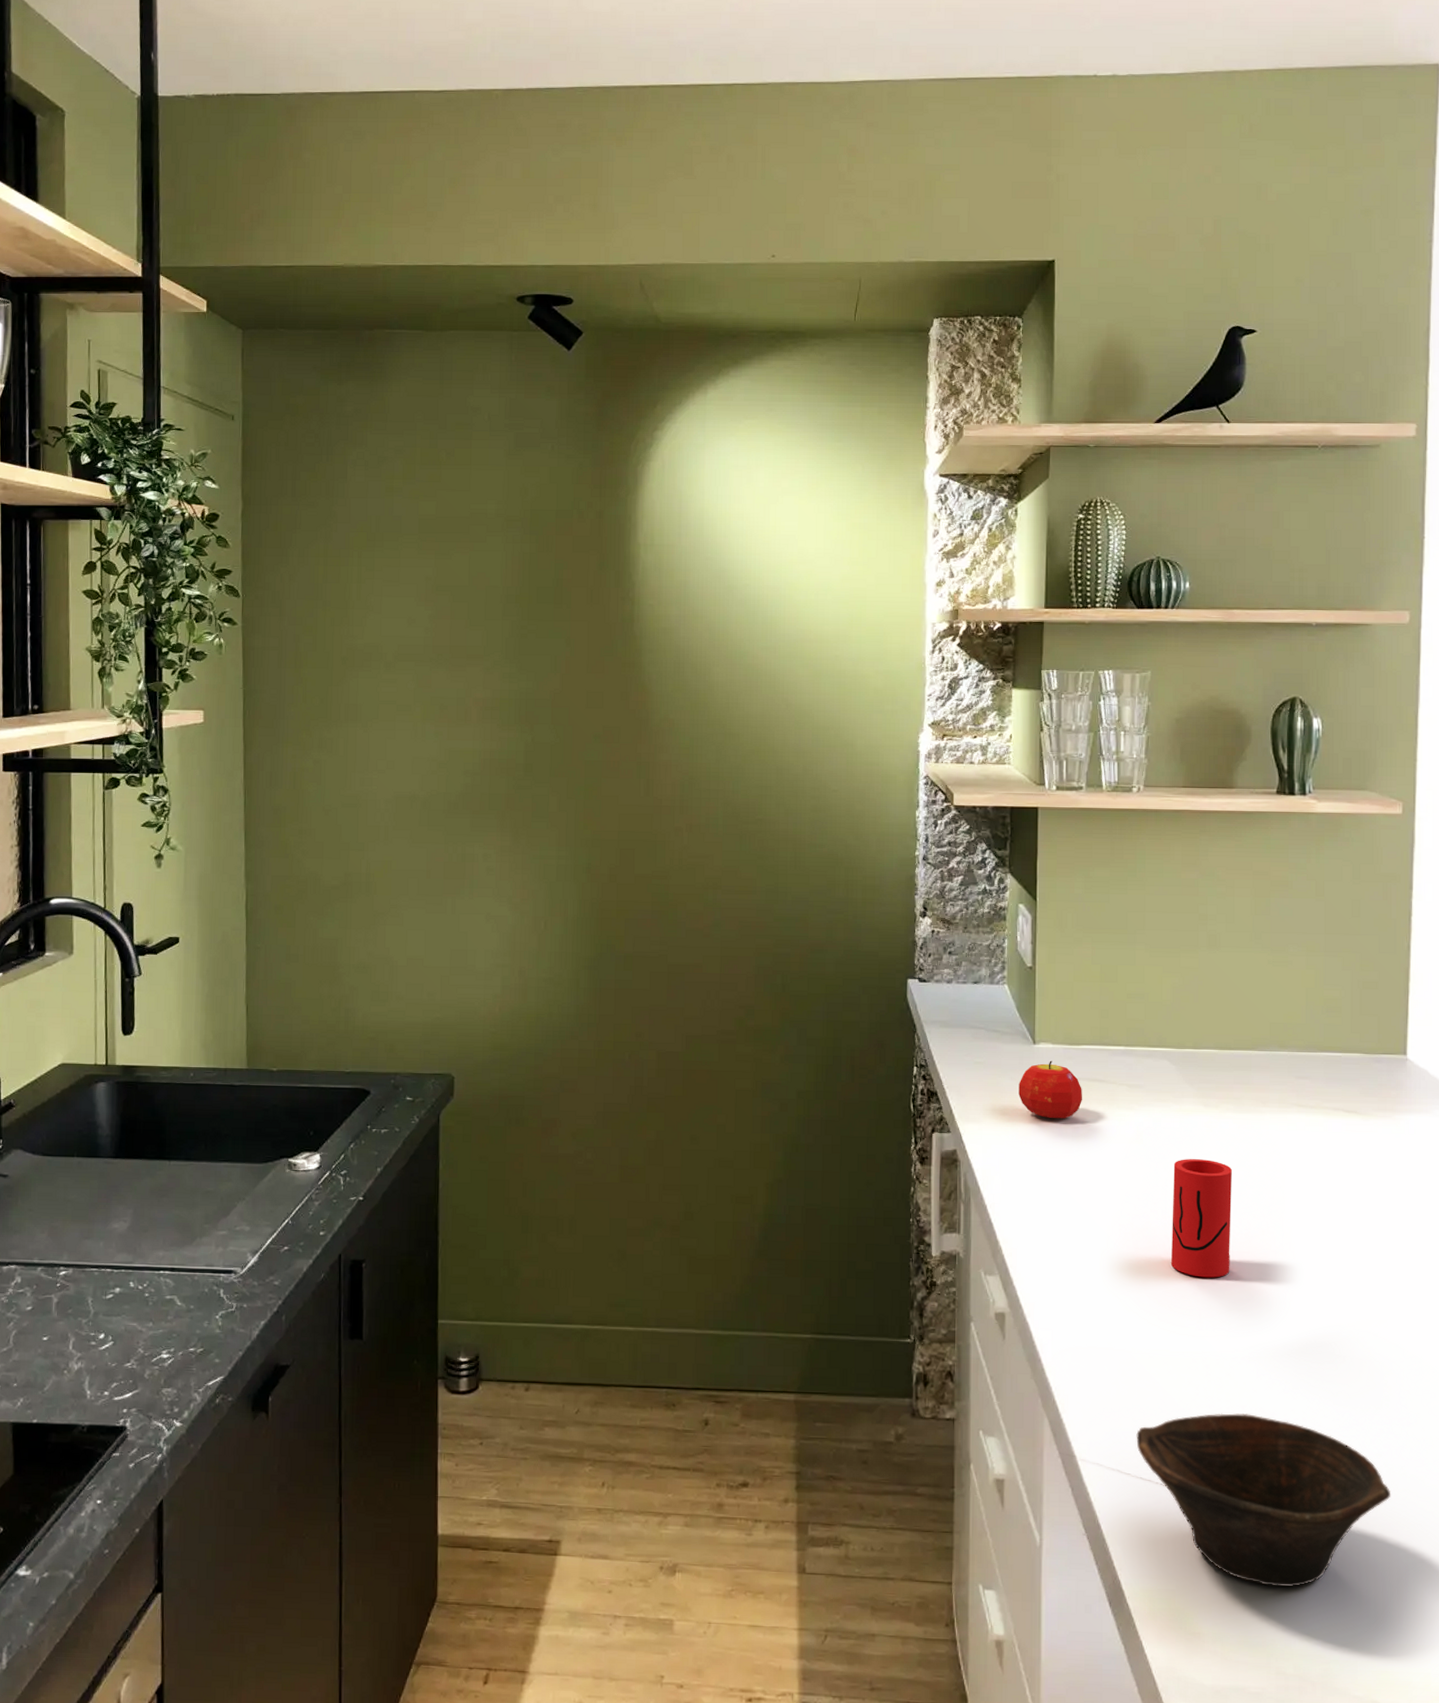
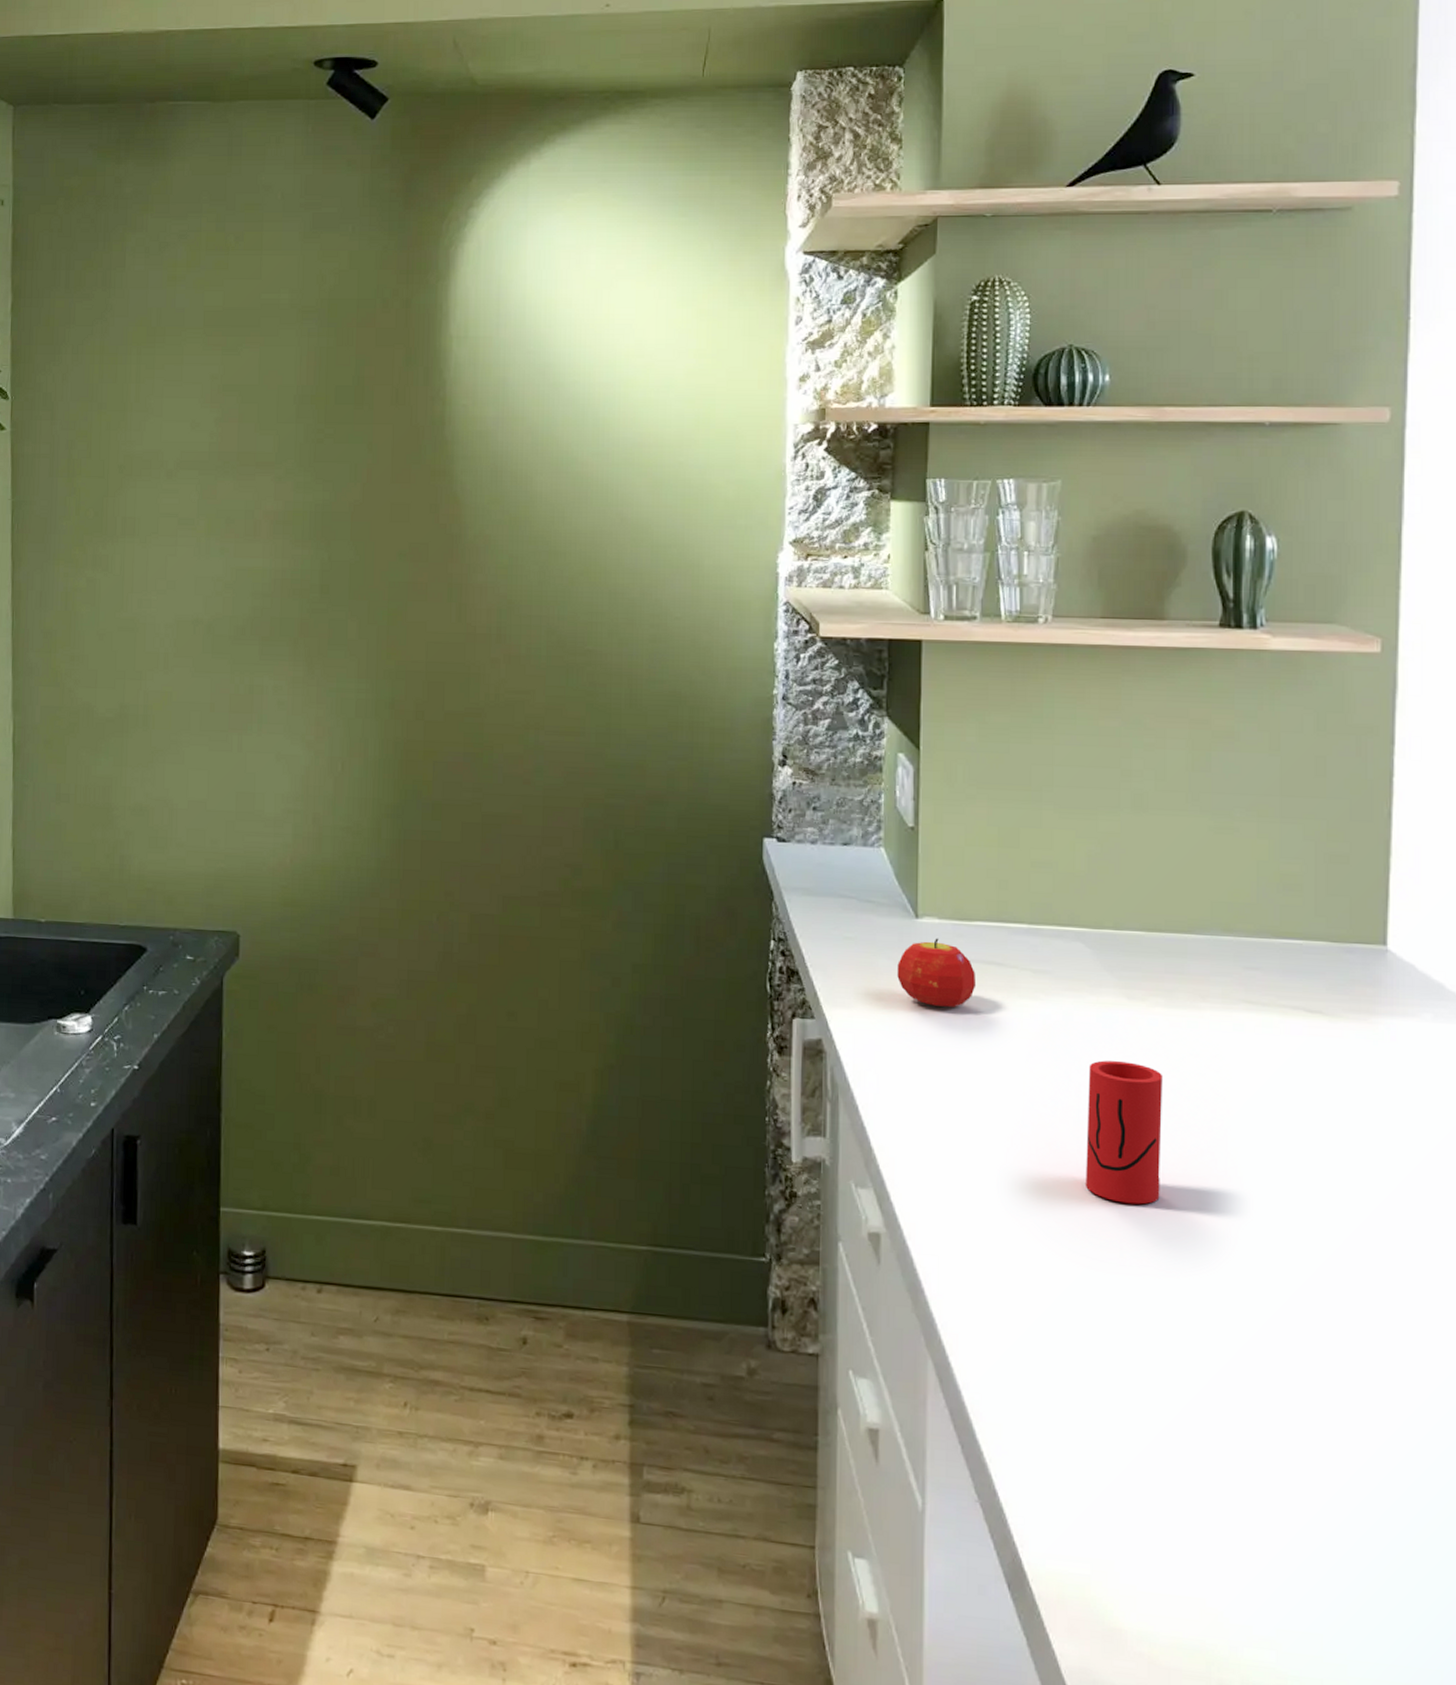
bowl: present [1136,1413,1391,1587] -> none [1042,1367,1367,1584]

